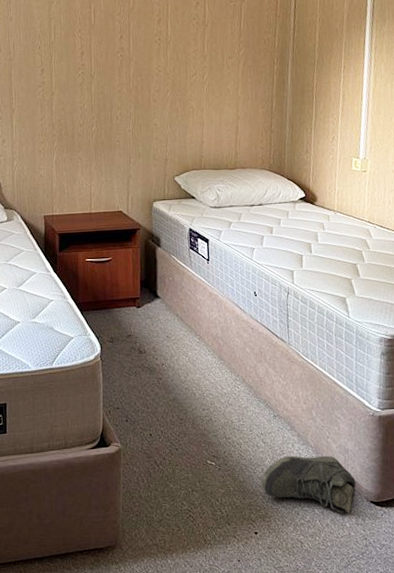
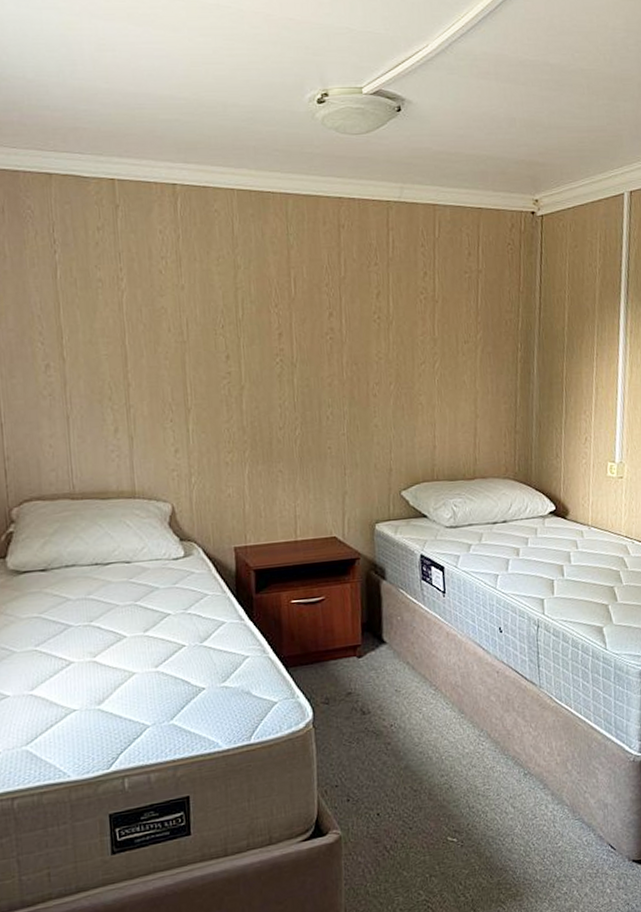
sneaker: present [261,455,356,515] -> none [511,813,617,880]

